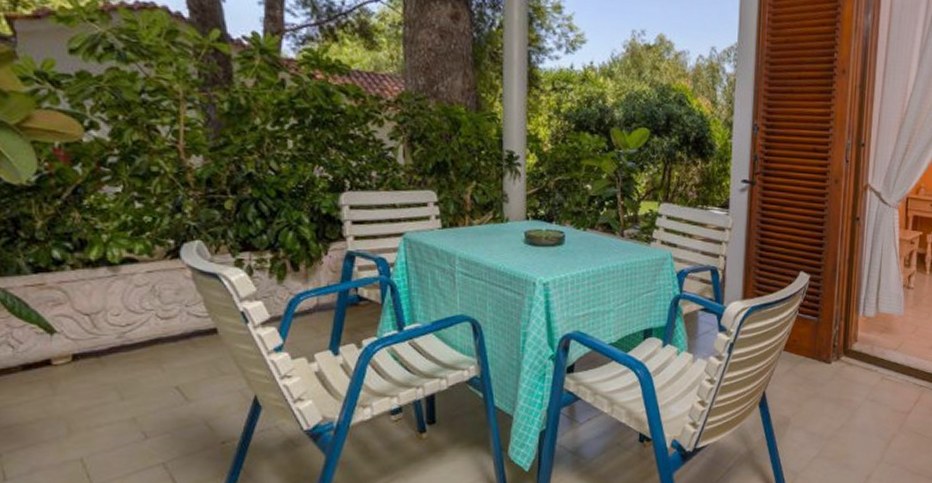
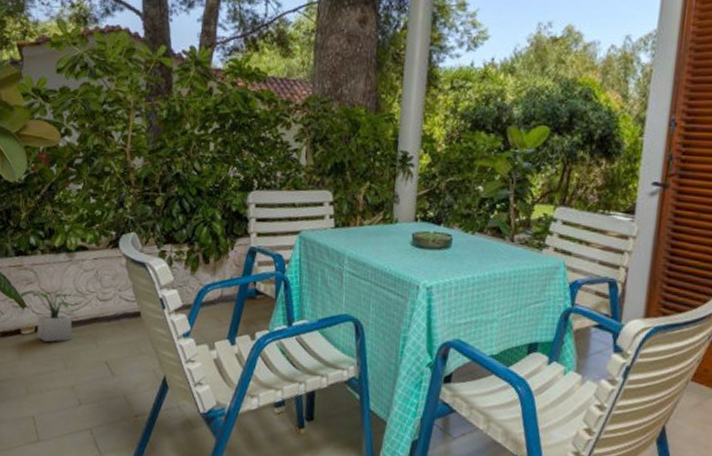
potted plant: none [43,312,147,371] -> present [18,290,90,342]

